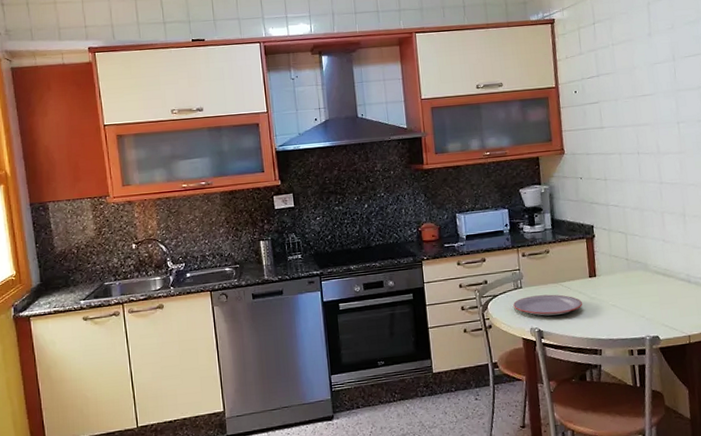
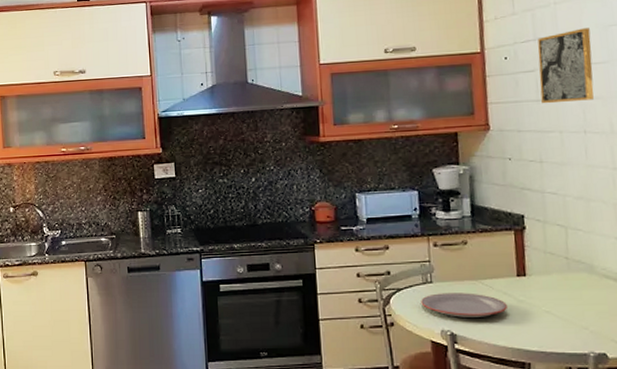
wall art: none [600,65,644,131] -> present [537,28,594,104]

